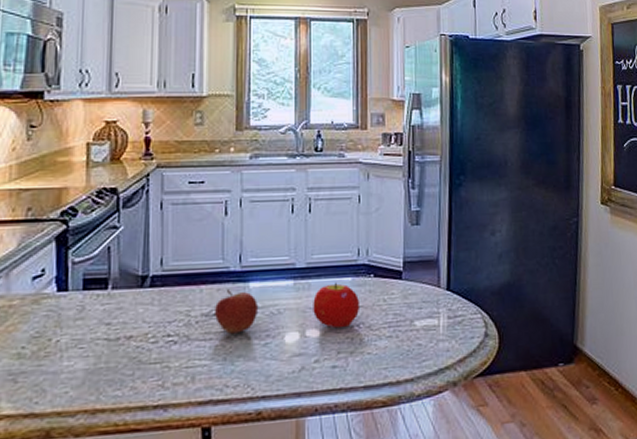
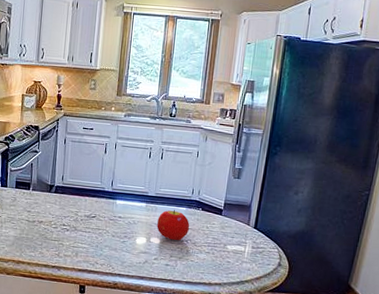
apple: present [215,288,259,334] -> none [93,202,122,232]

